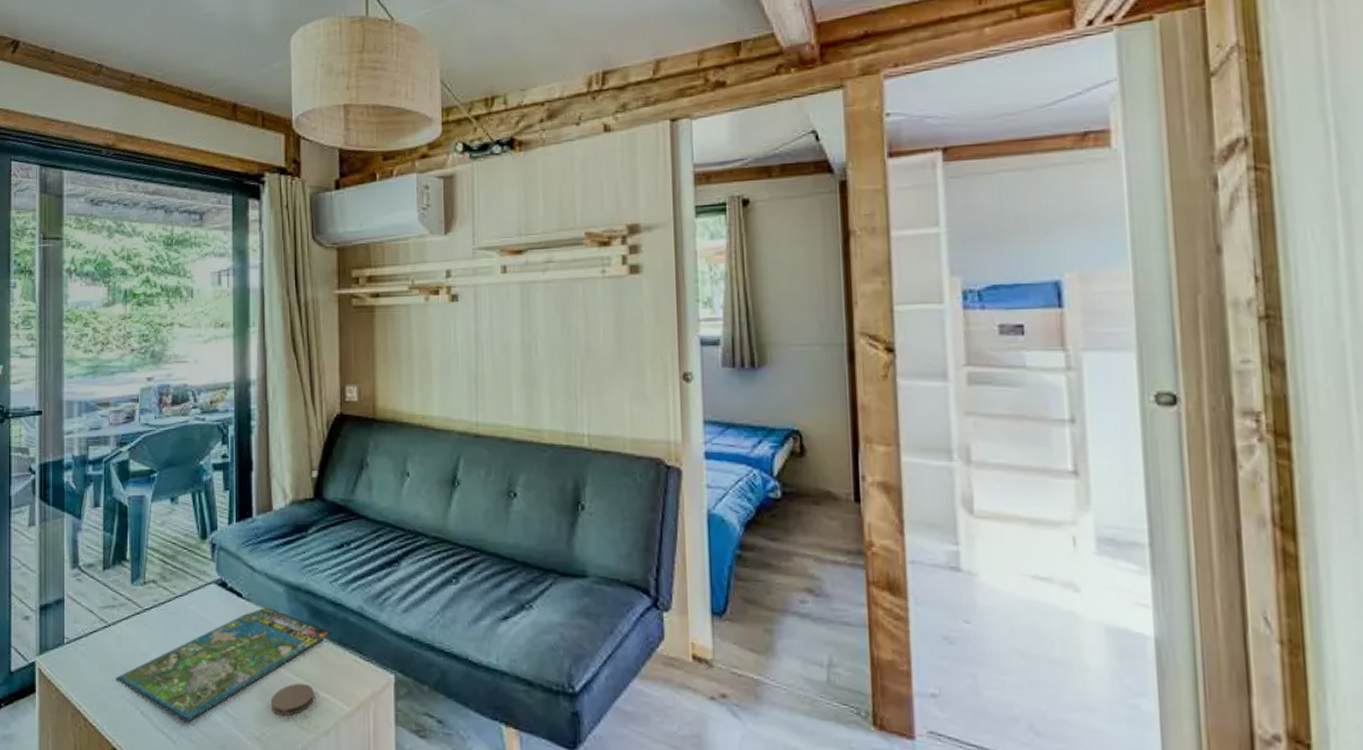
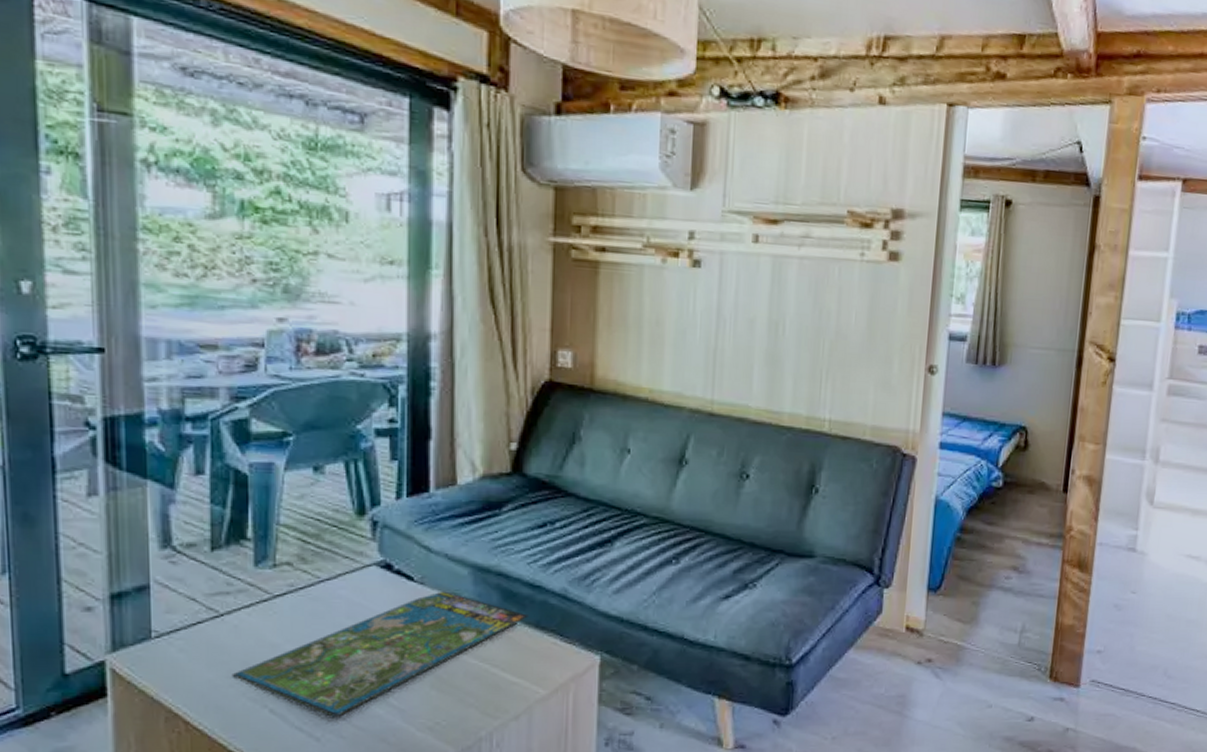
coaster: present [270,683,314,716] -> none [447,669,503,703]

